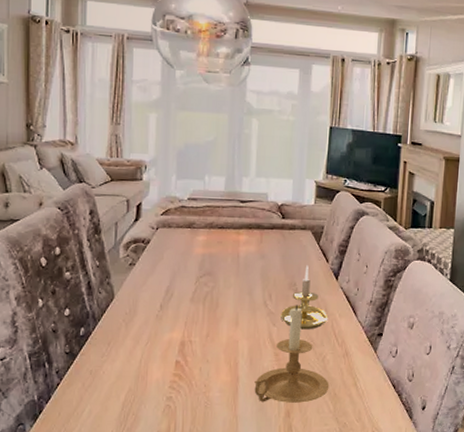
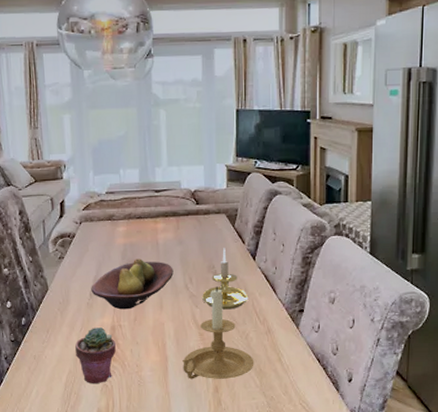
potted succulent: none [138,342,185,405] -> present [75,328,117,384]
fruit bowl: none [162,270,253,324] -> present [91,258,174,310]

